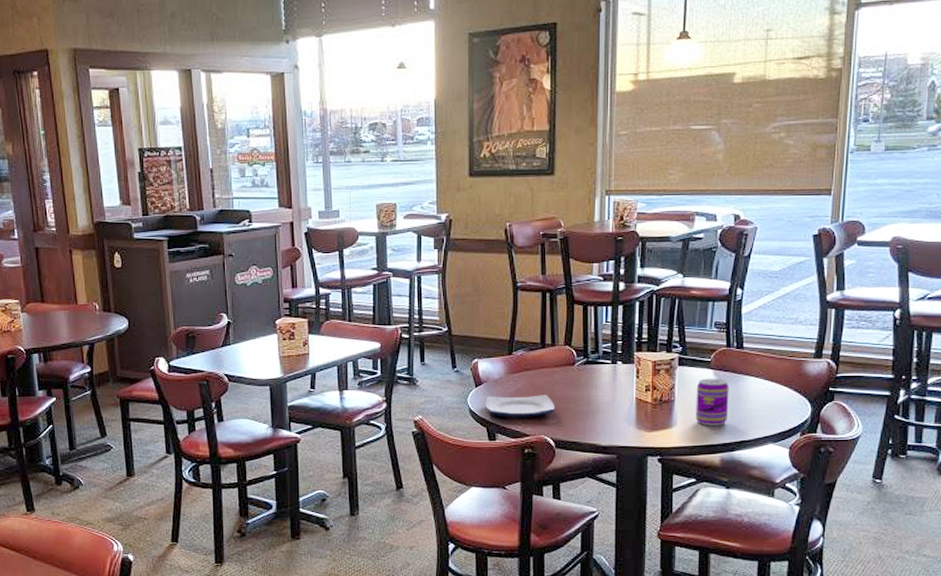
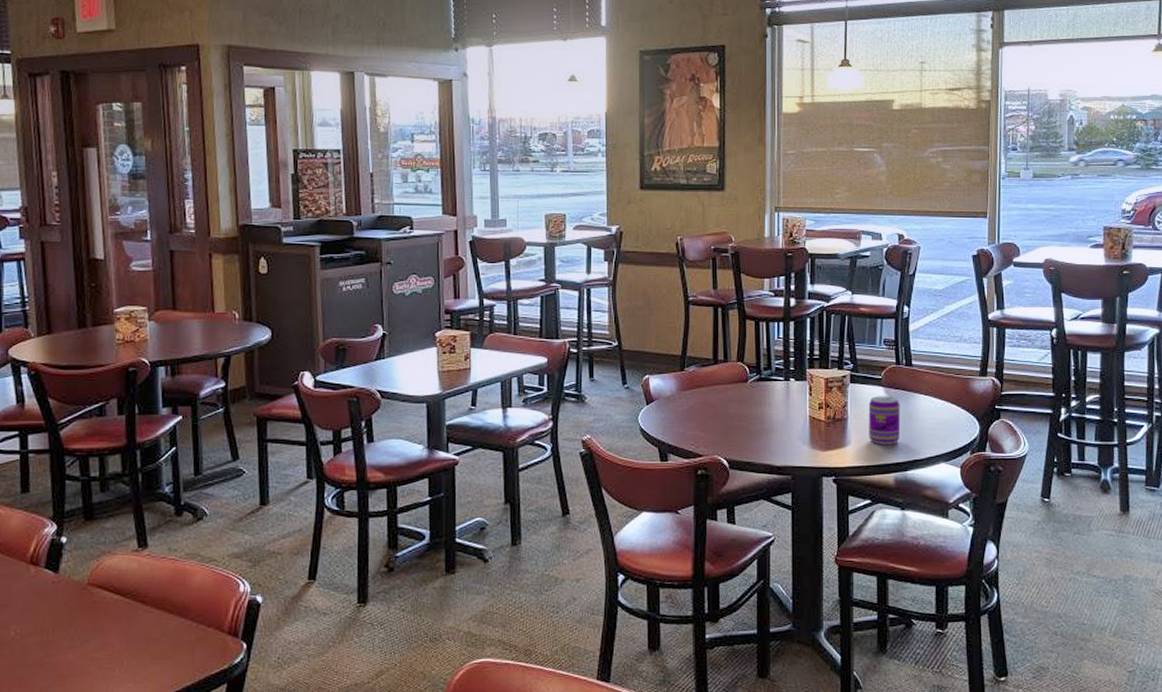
plate: present [485,395,555,417] -> none [657,413,729,437]

